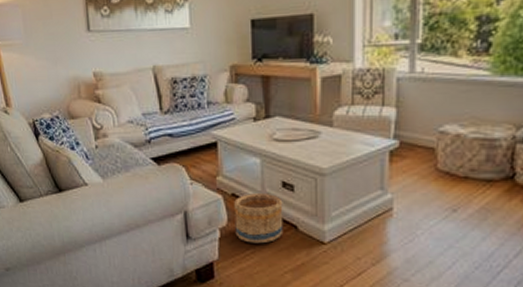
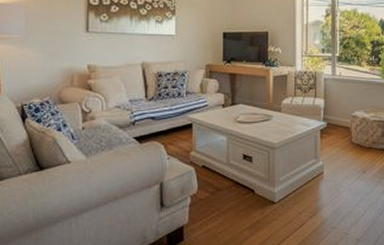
basket: present [234,193,284,244] -> none [204,165,243,207]

